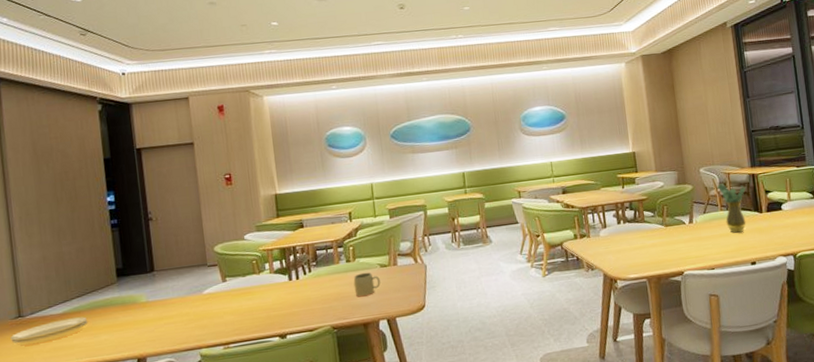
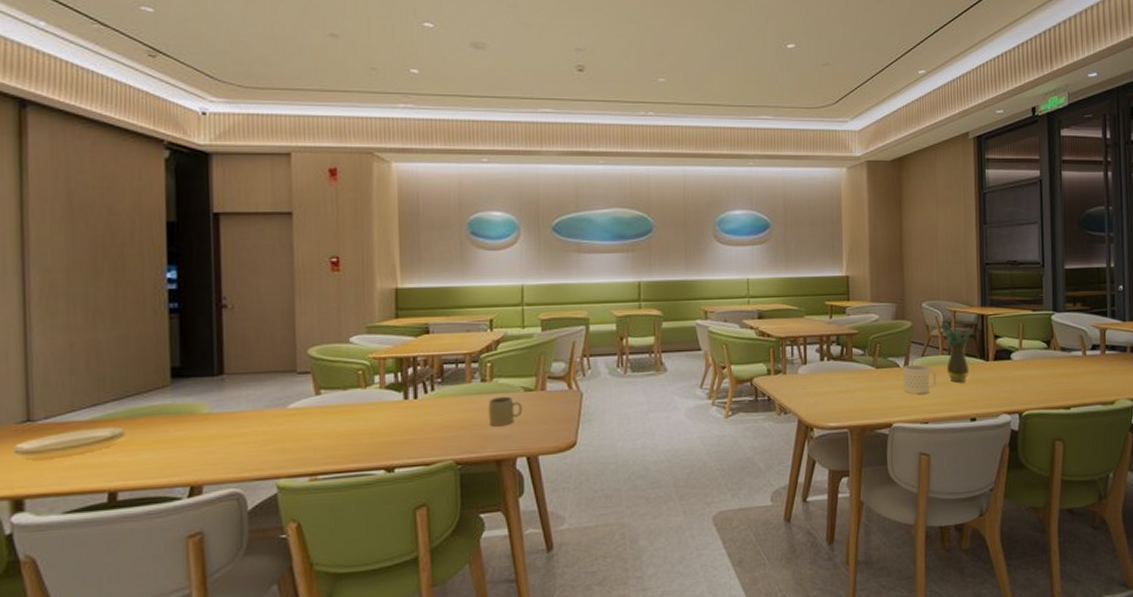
mug: none [689,220,719,246] -> present [903,364,936,394]

